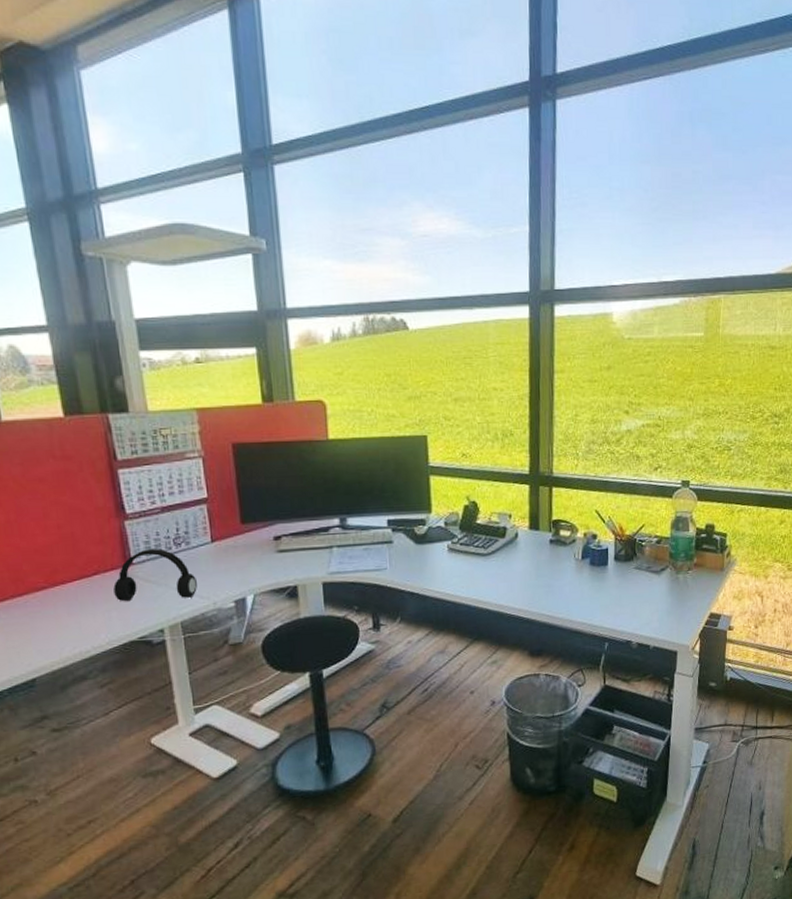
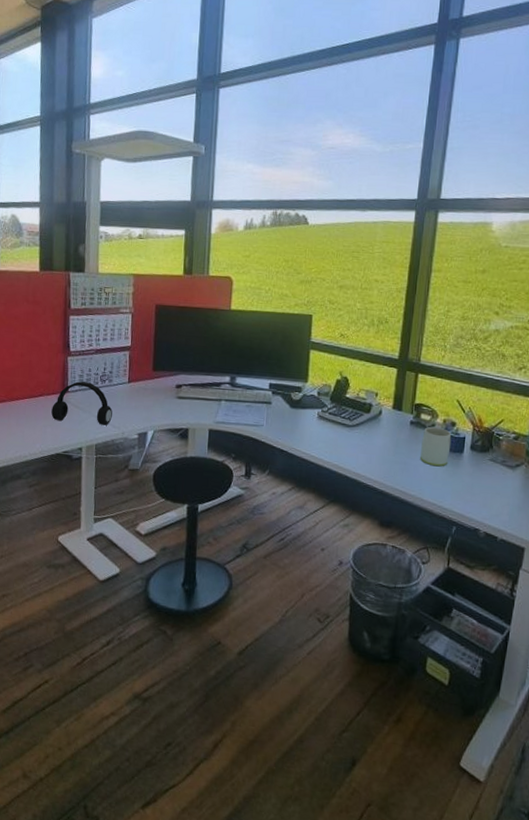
mug: none [564,542,595,584] -> present [420,426,452,467]

